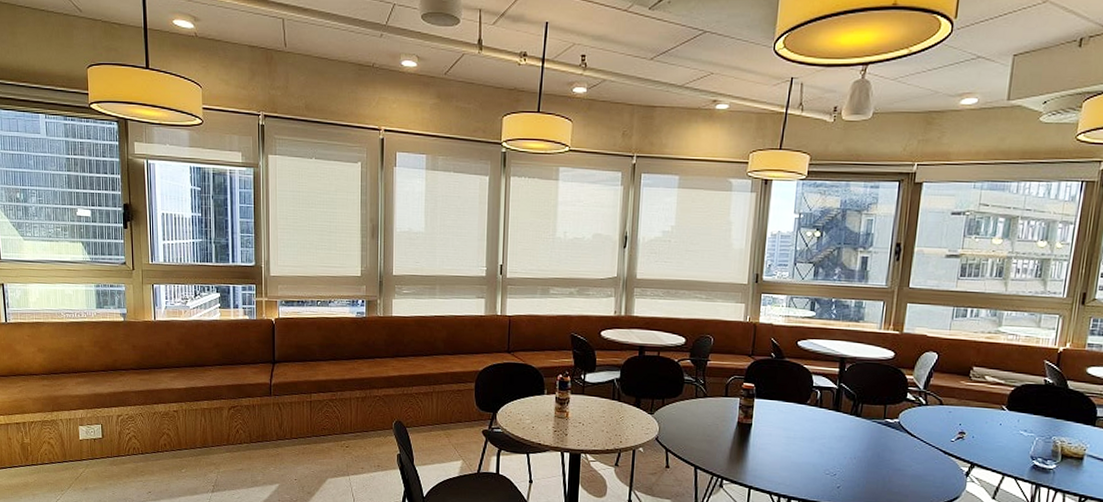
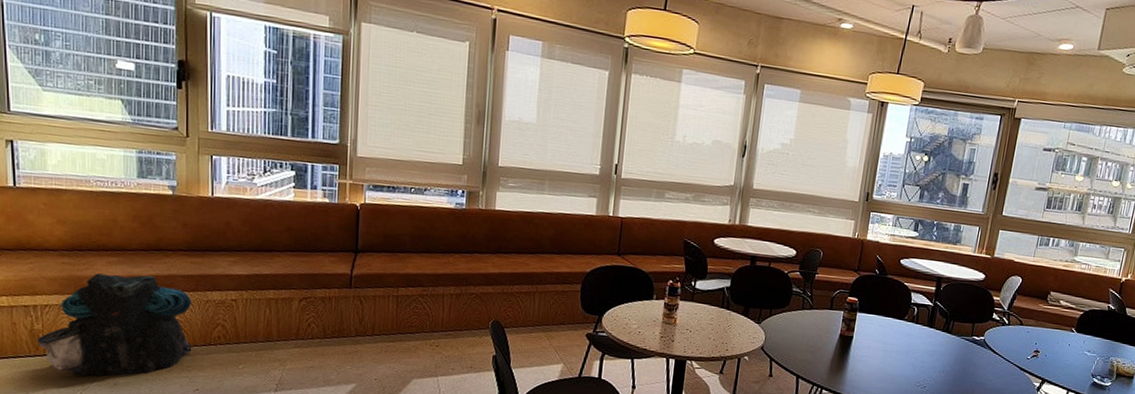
backpack: none [26,393,144,482] -> present [36,273,192,377]

